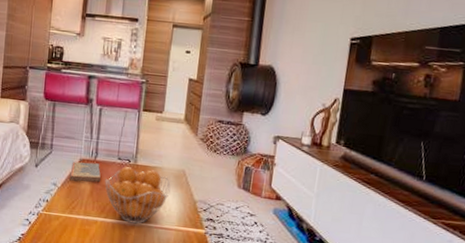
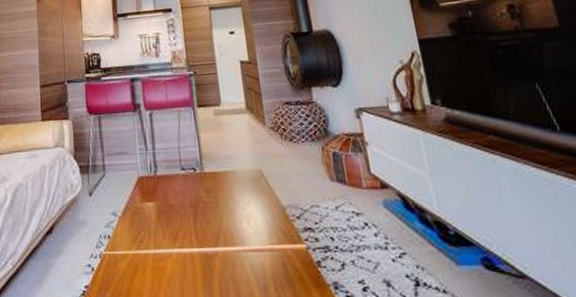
hardcover book: present [69,161,101,183] -> none [129,179,166,206]
fruit basket: present [105,166,171,224] -> none [171,176,251,250]

